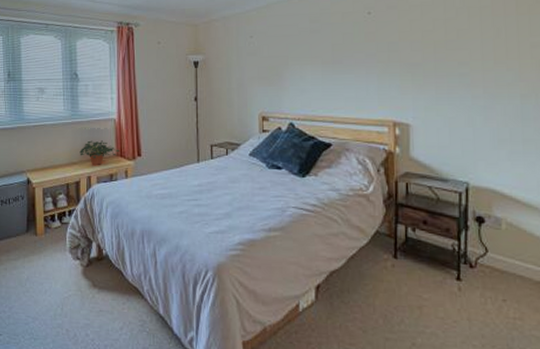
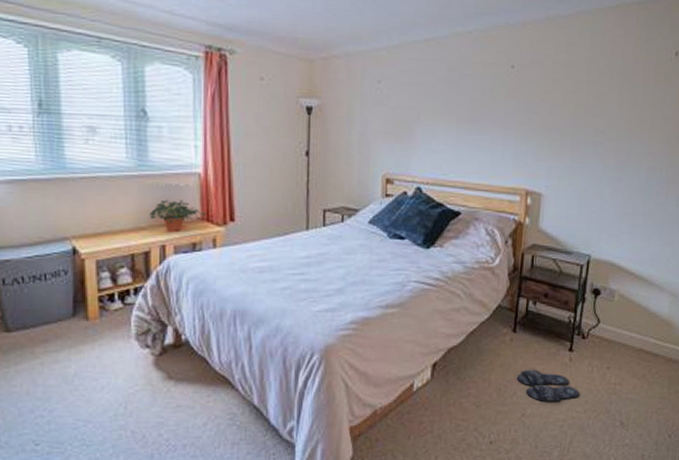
slippers: none [403,296,475,334] -> present [517,369,580,403]

